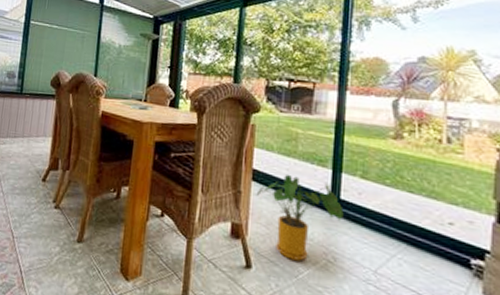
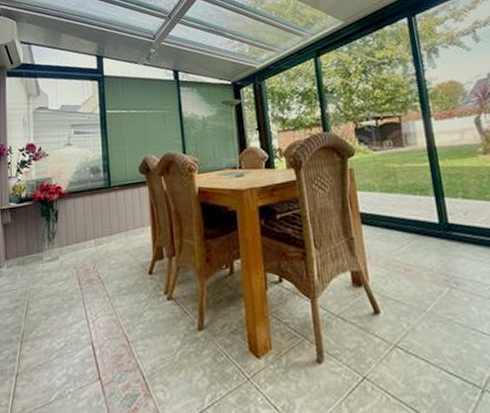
house plant: present [256,174,344,261] -> none [368,209,456,295]

